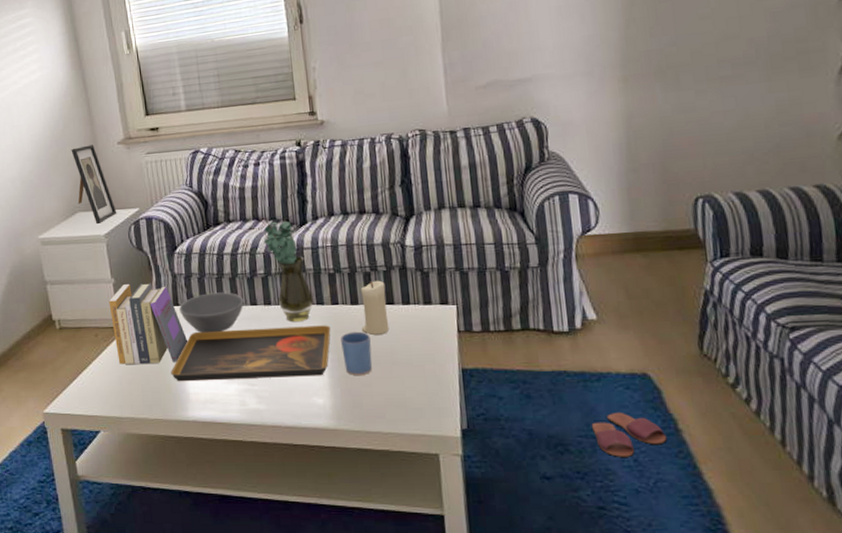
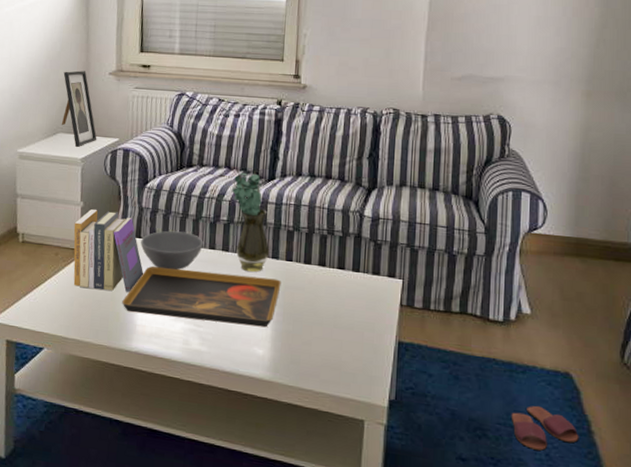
mug: present [341,331,372,375] -> none [288,289,317,333]
candle: present [361,280,390,335] -> none [311,244,339,297]

